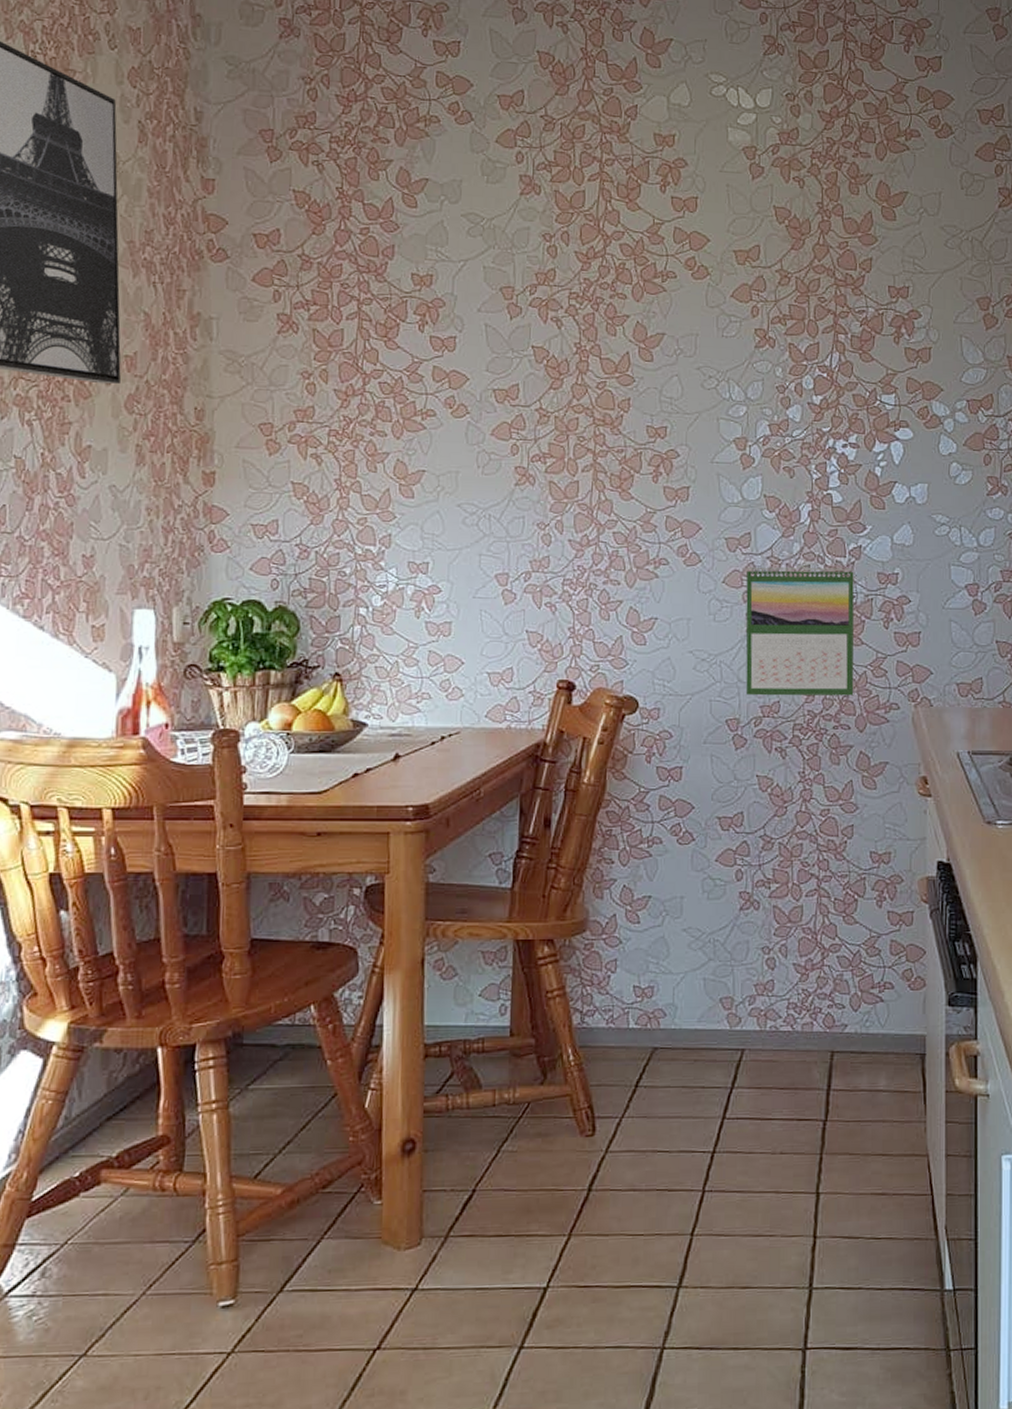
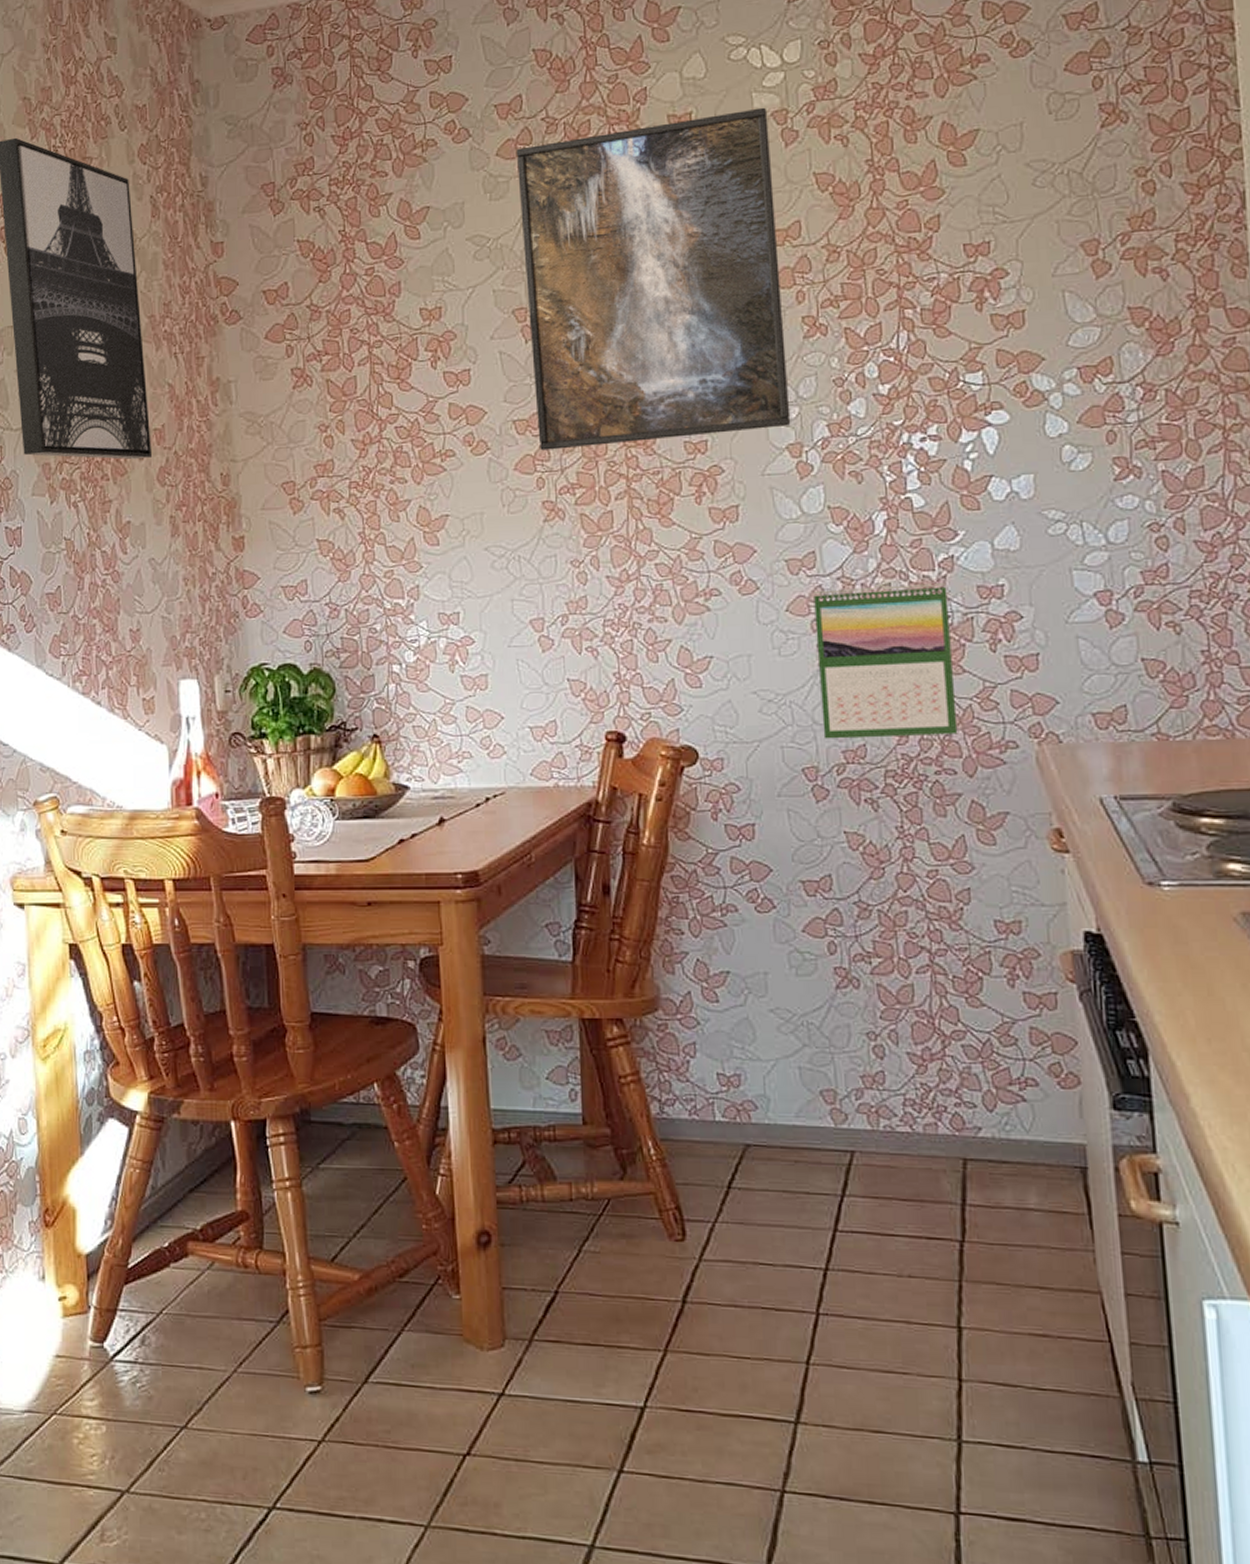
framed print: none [514,139,740,423] -> present [516,107,791,451]

